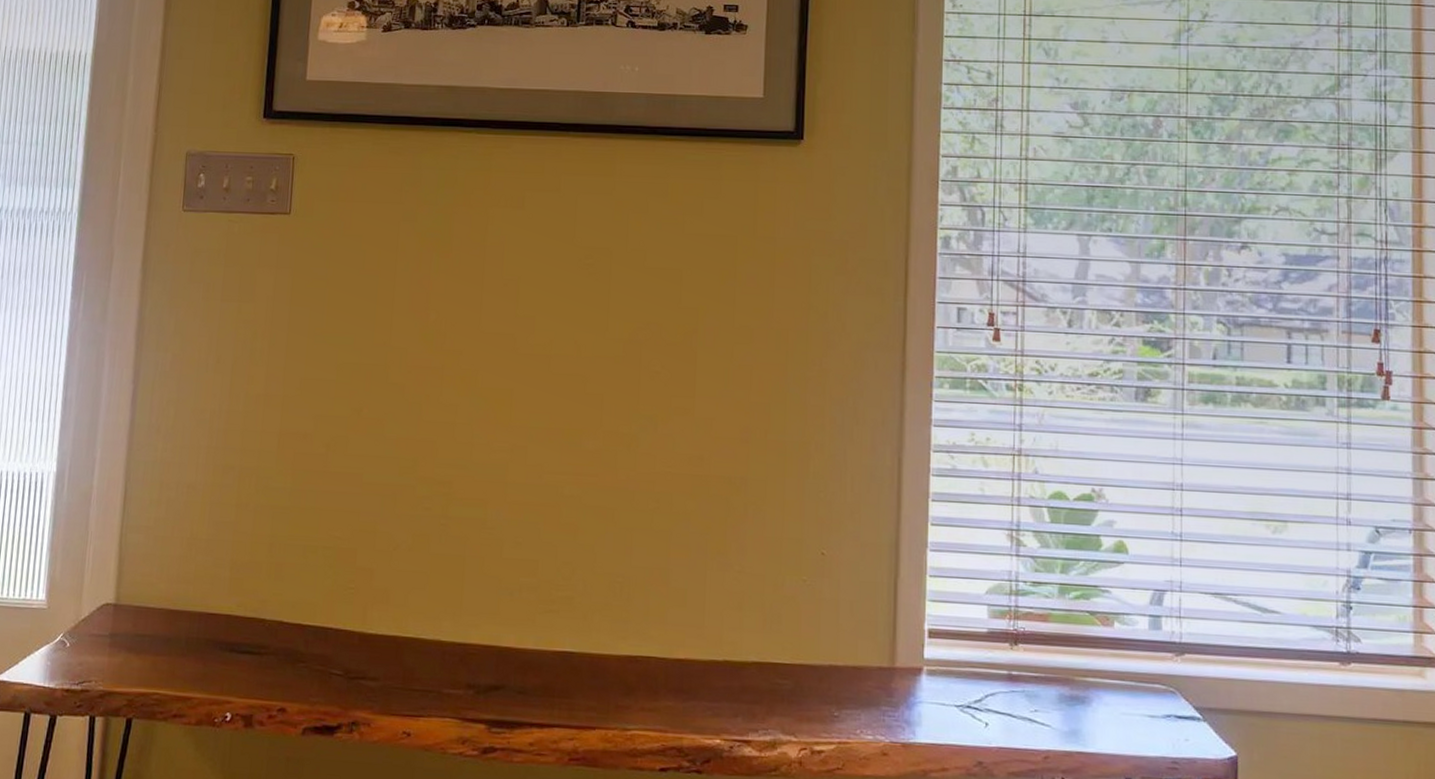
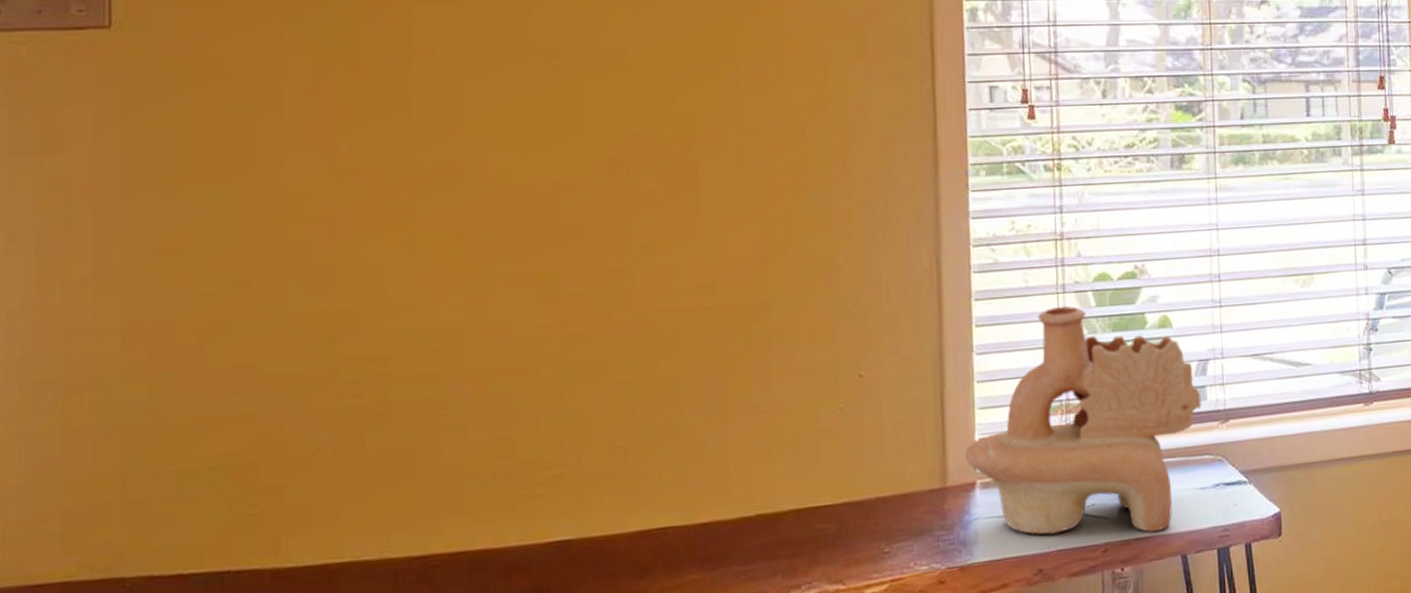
decorative vase: none [914,518,1156,750] -> present [965,306,1202,535]

